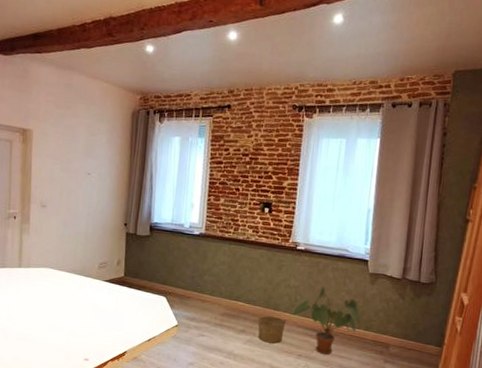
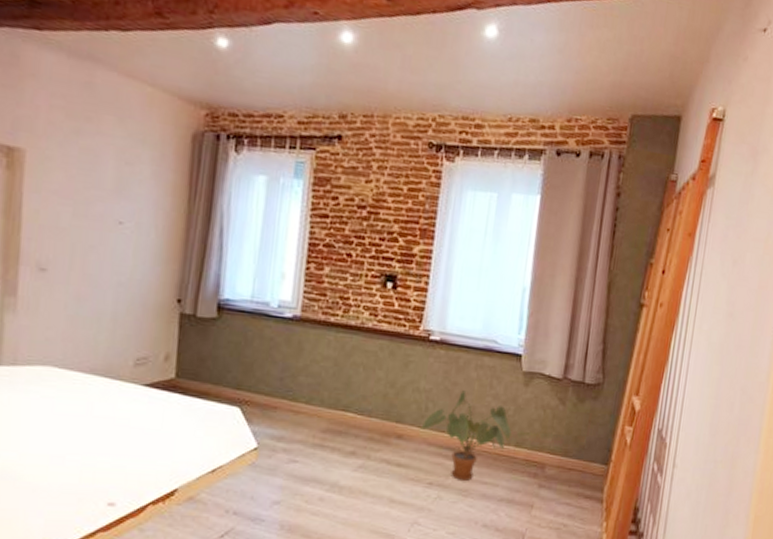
basket: present [258,316,286,344] -> none [373,431,413,469]

